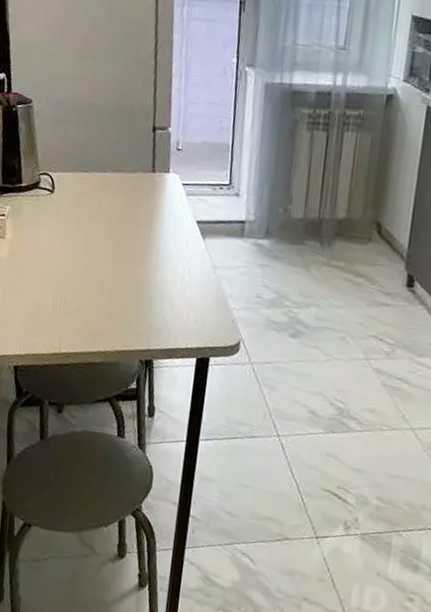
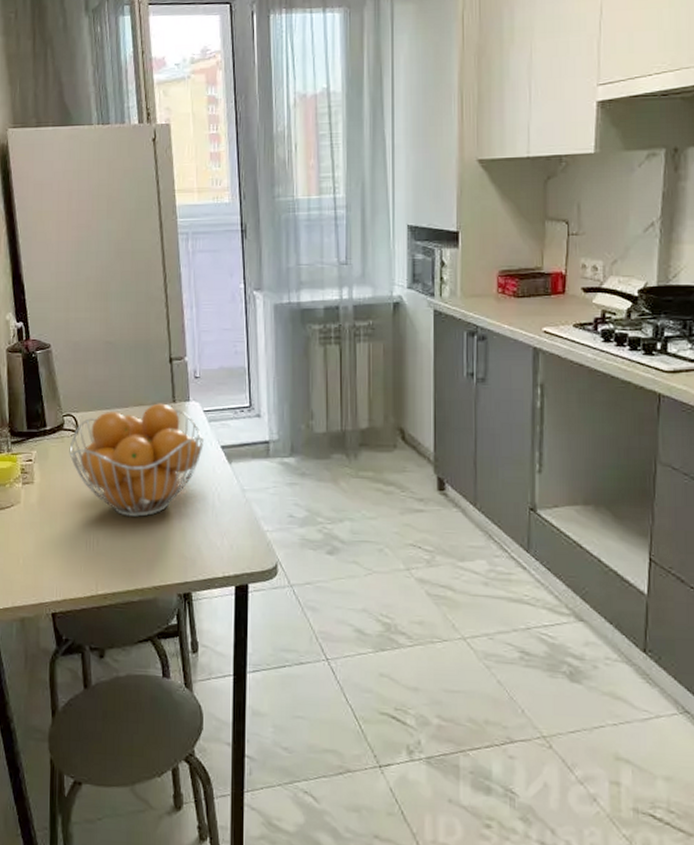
fruit basket: none [43,171,180,283] -> present [69,403,204,517]

